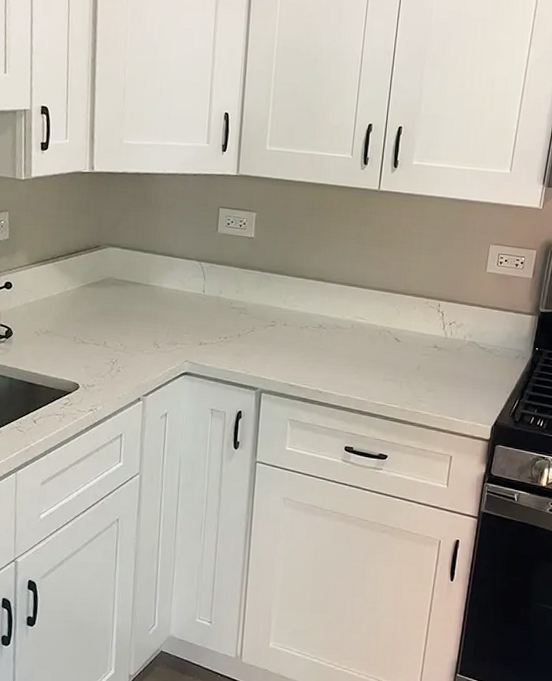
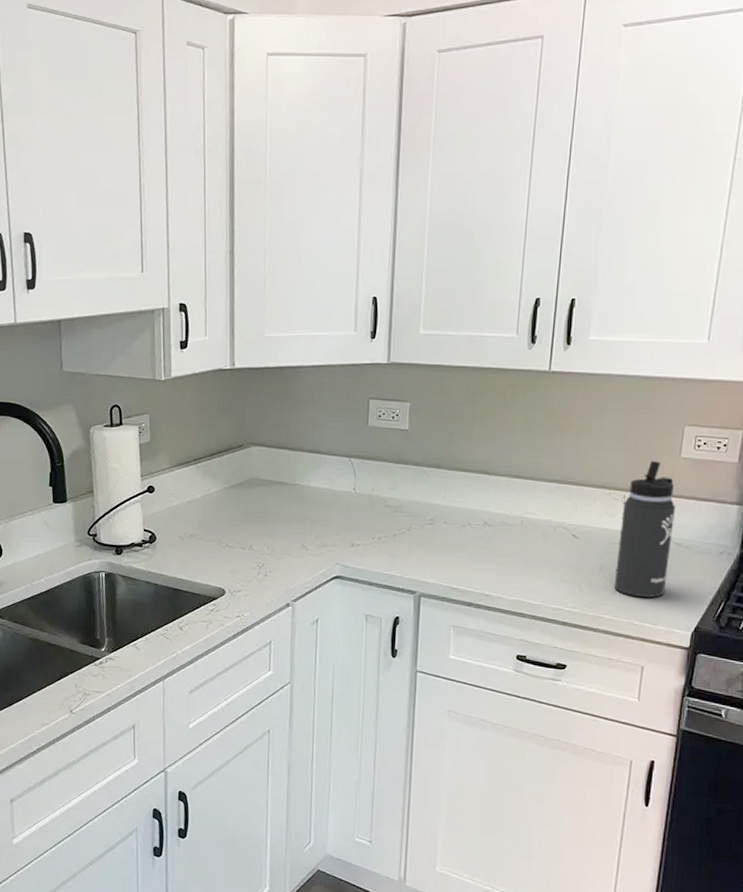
thermos bottle: none [428,275,482,395] -> present [613,461,676,598]

